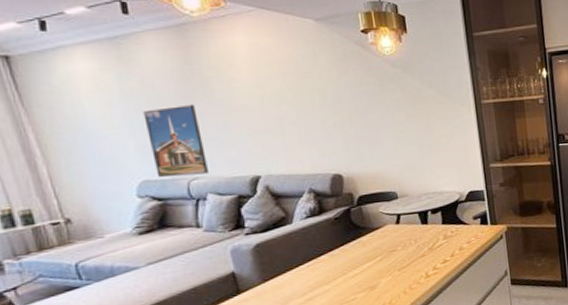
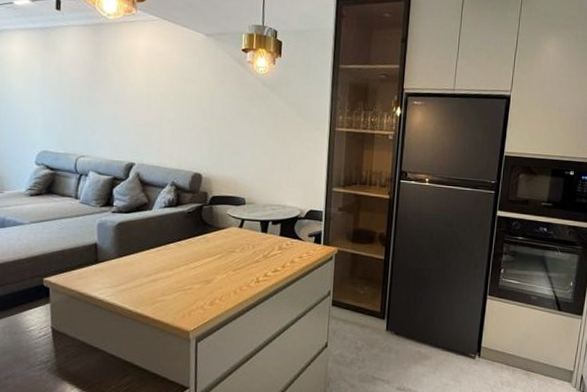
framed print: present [143,104,208,178] -> none [54,91,95,154]

